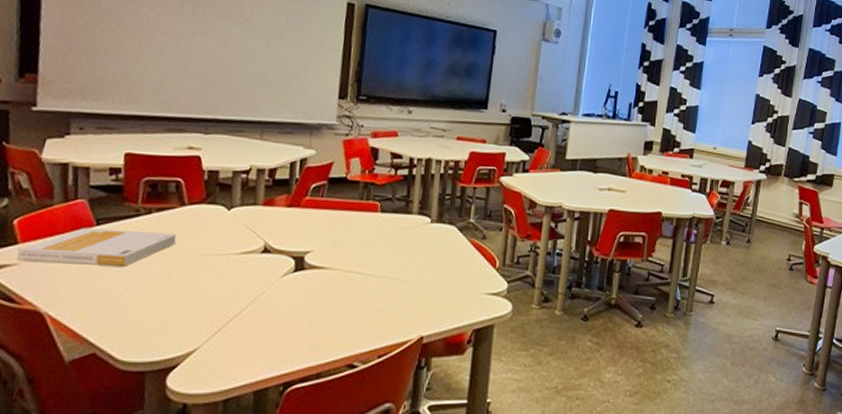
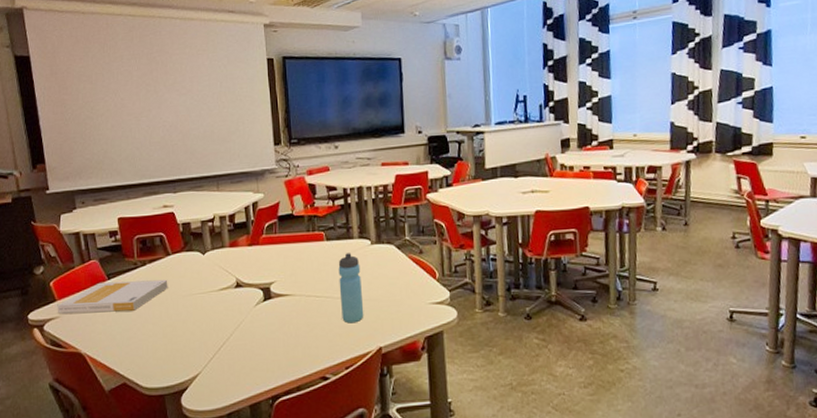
water bottle: none [383,229,415,307] -> present [338,253,364,324]

